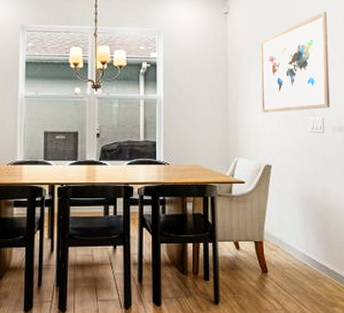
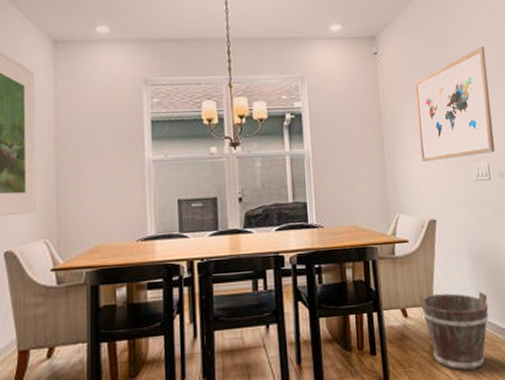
bucket: none [251,231,314,301] -> present [419,292,489,371]

